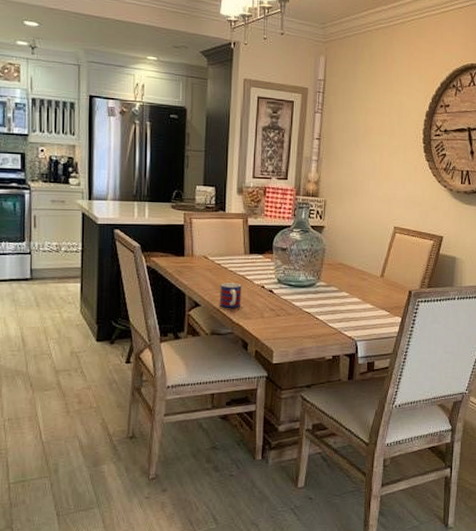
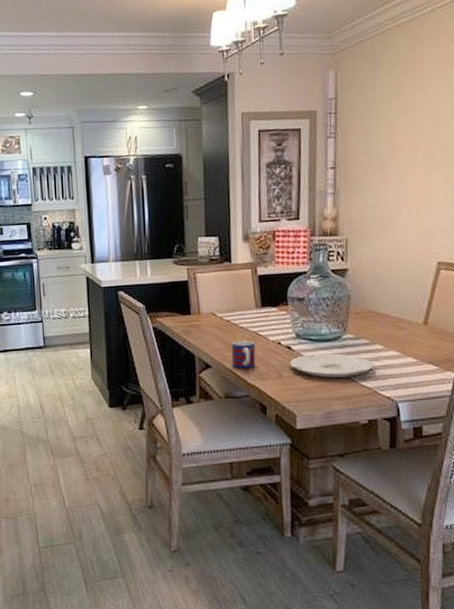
plate: none [271,298,340,319] -> present [290,353,374,378]

